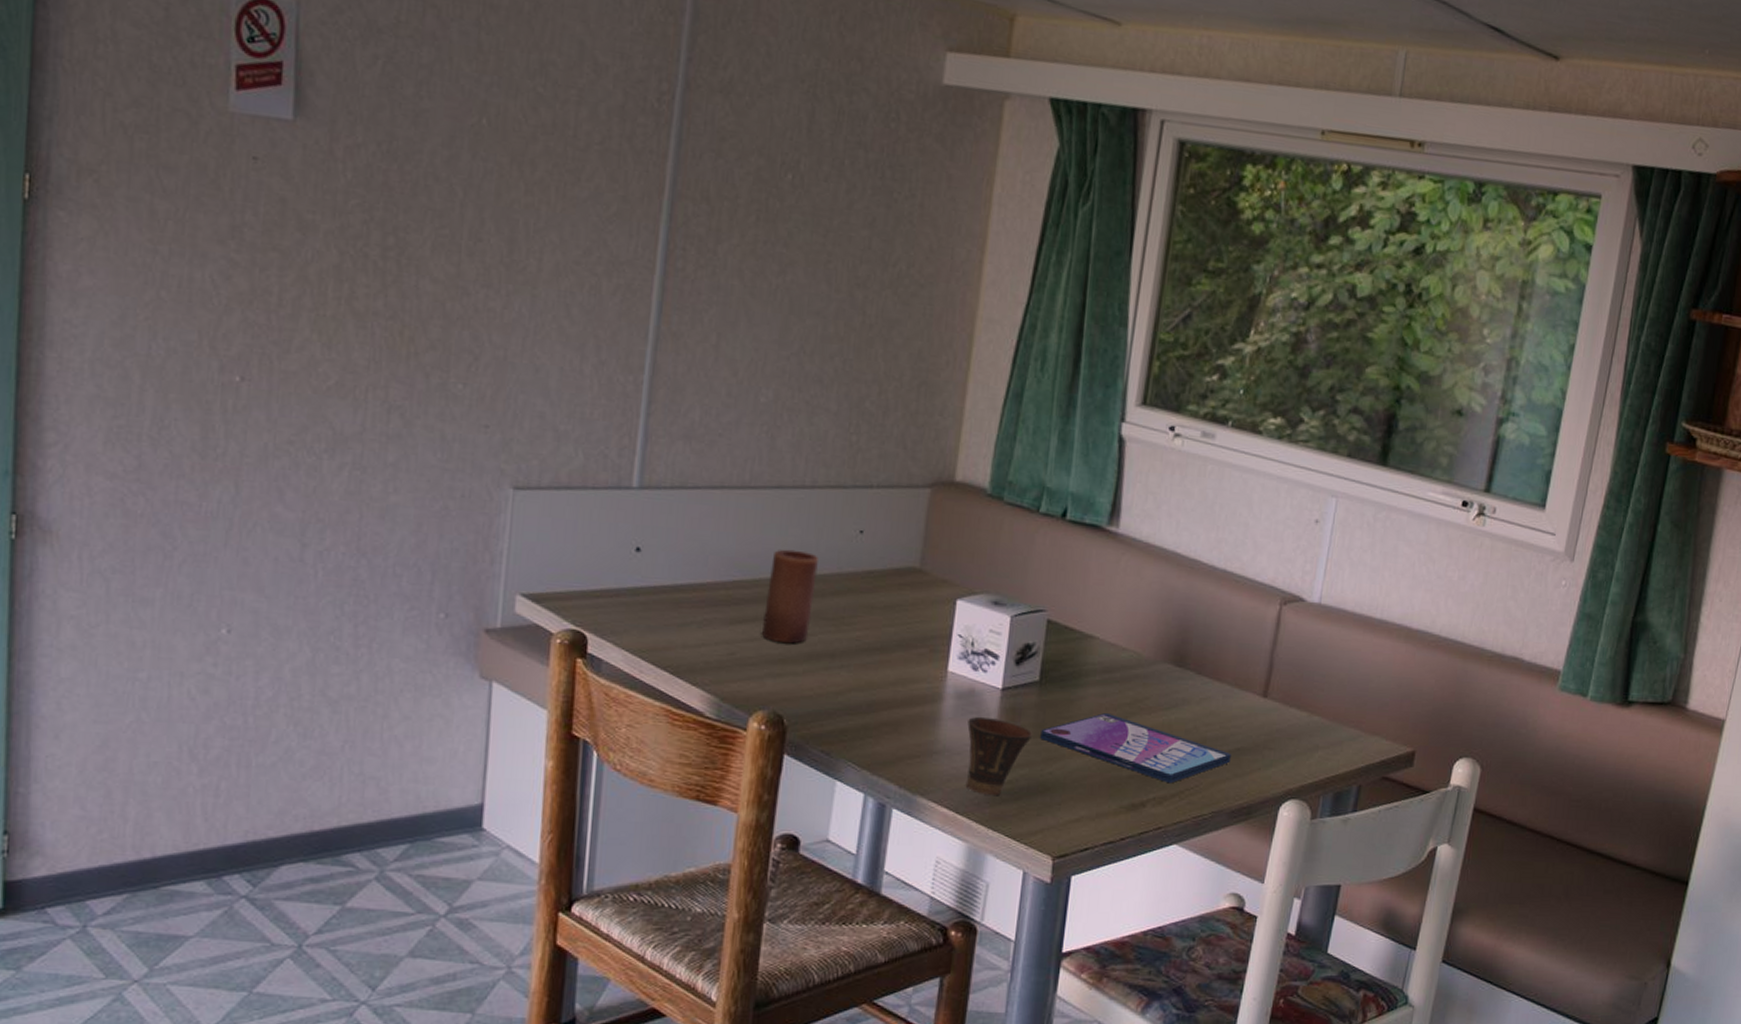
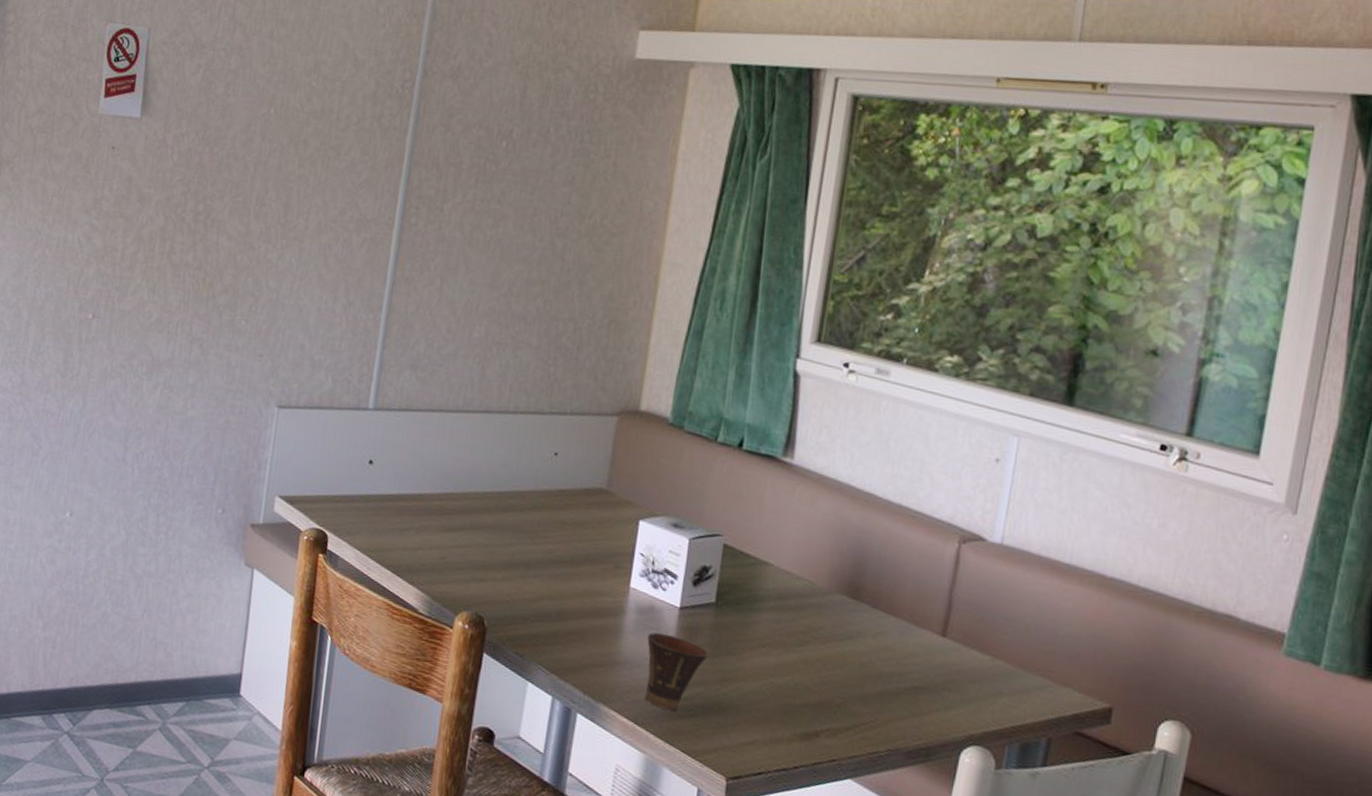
candle: present [762,549,818,644] -> none [469,467,518,553]
video game case: present [1040,713,1231,784] -> none [716,639,908,716]

